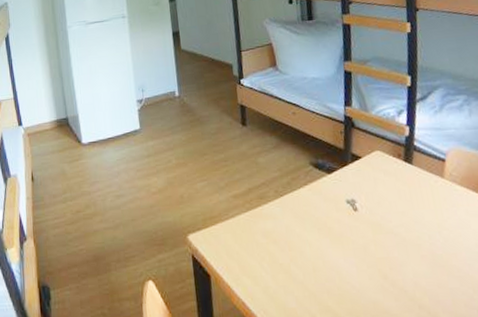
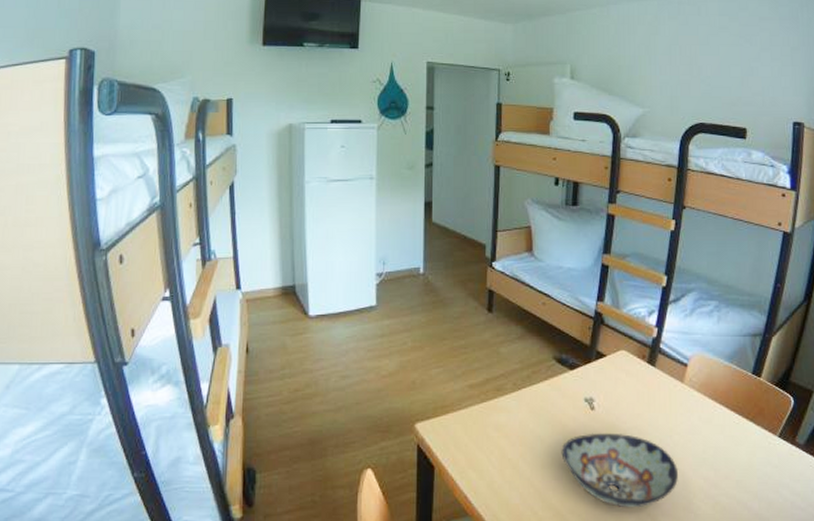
decorative bowl: none [330,232,454,307] -> present [561,433,678,508]

